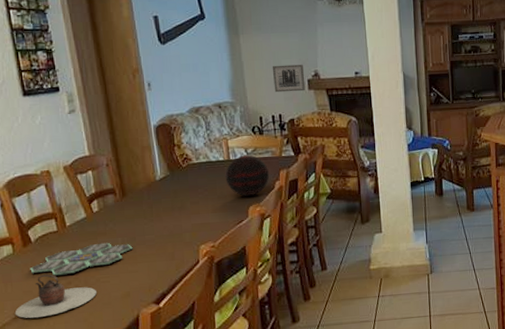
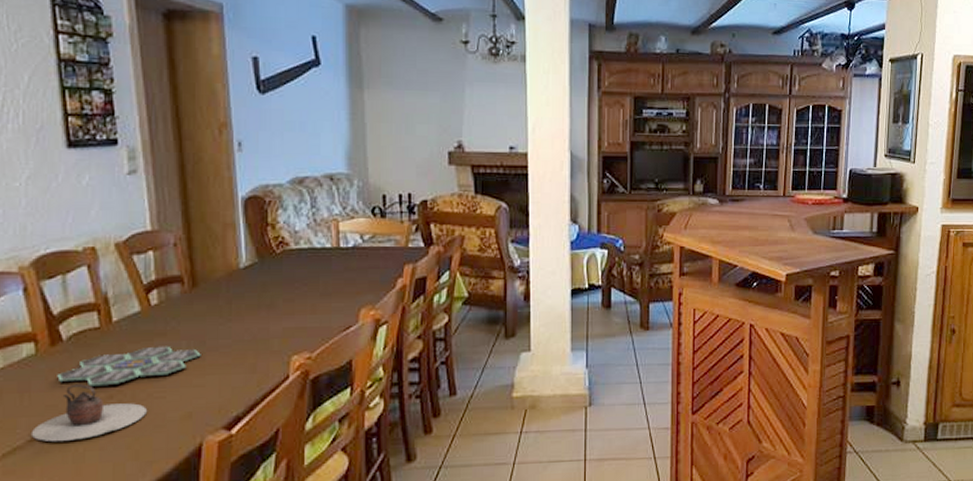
decorative orb: present [225,155,270,197] -> none [332,242,390,296]
wall art: present [272,64,306,93] -> none [403,131,445,166]

